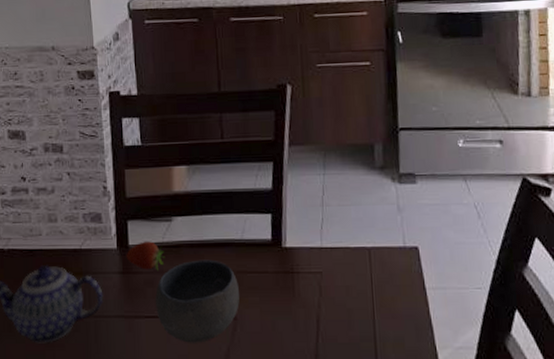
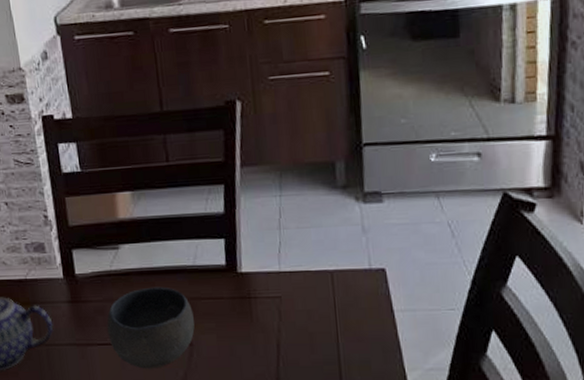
fruit: present [126,241,166,271] -> none [73,270,115,300]

